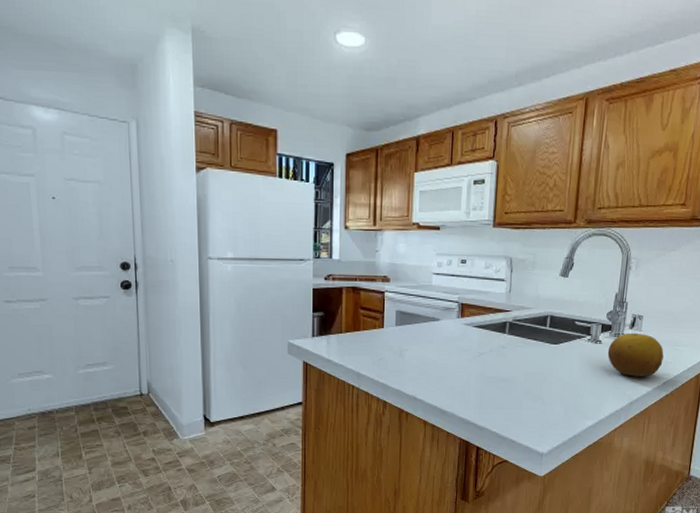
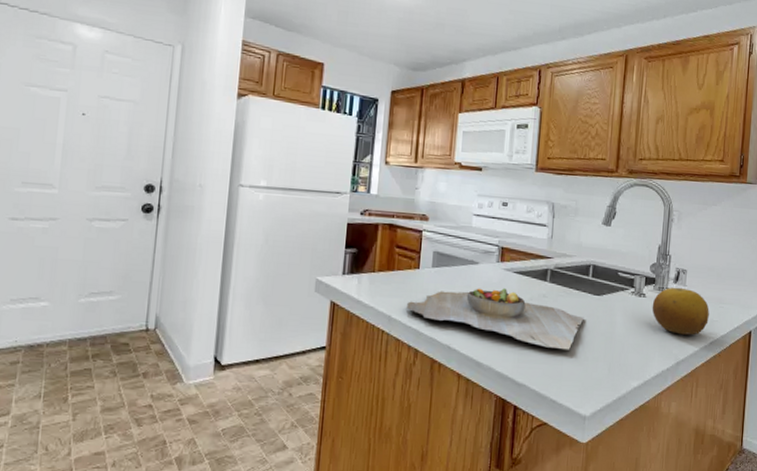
cutting board: none [374,342,542,396] -> present [407,288,584,350]

